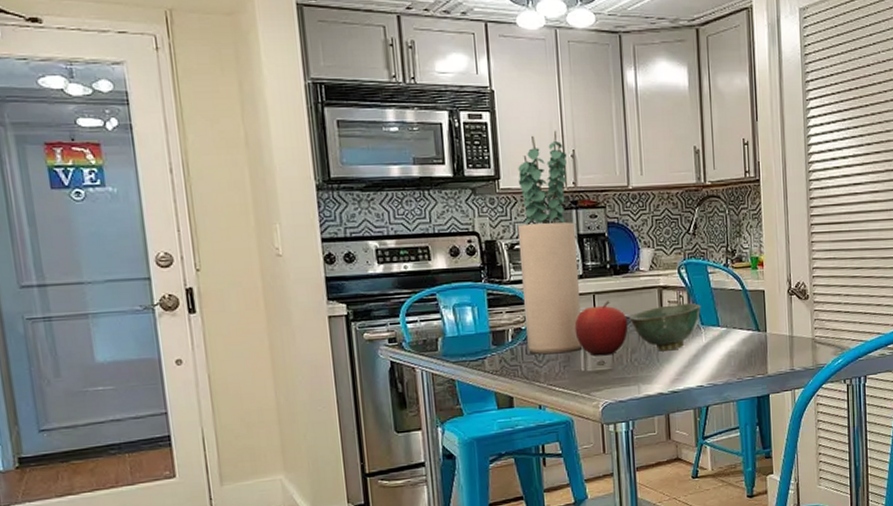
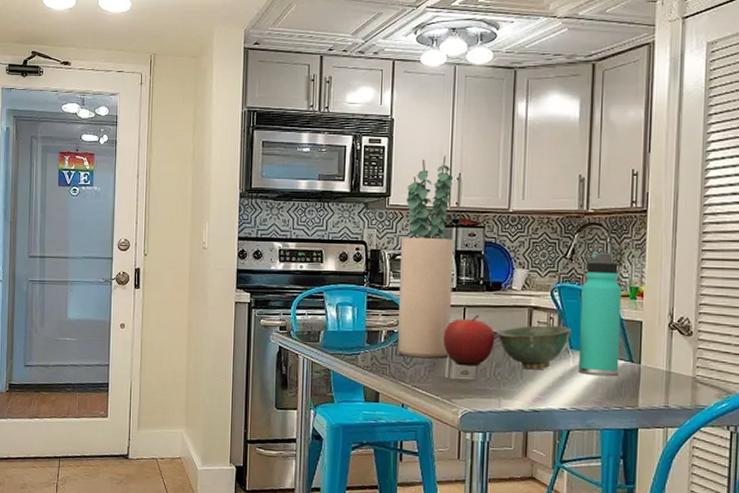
thermos bottle: none [707,224,748,349] -> present [579,252,622,377]

